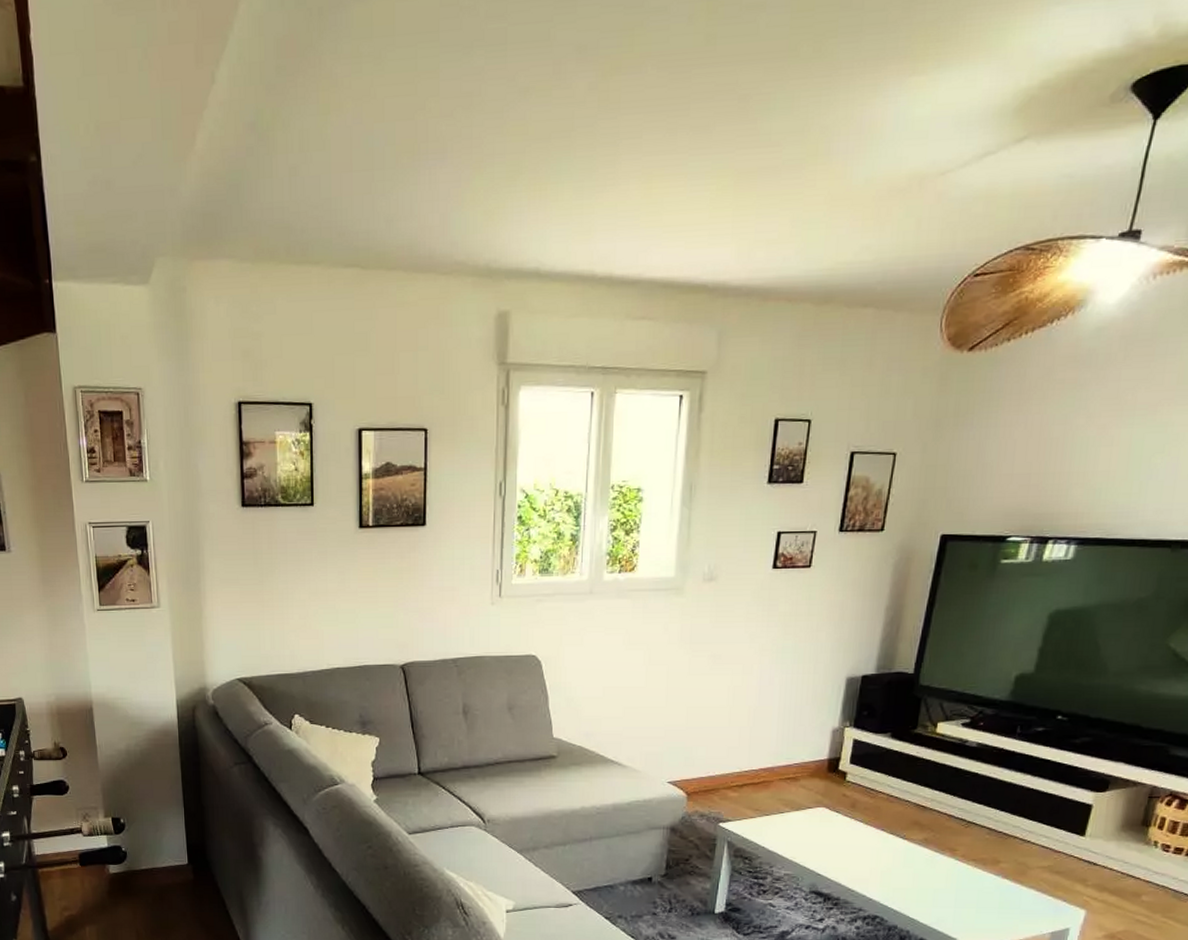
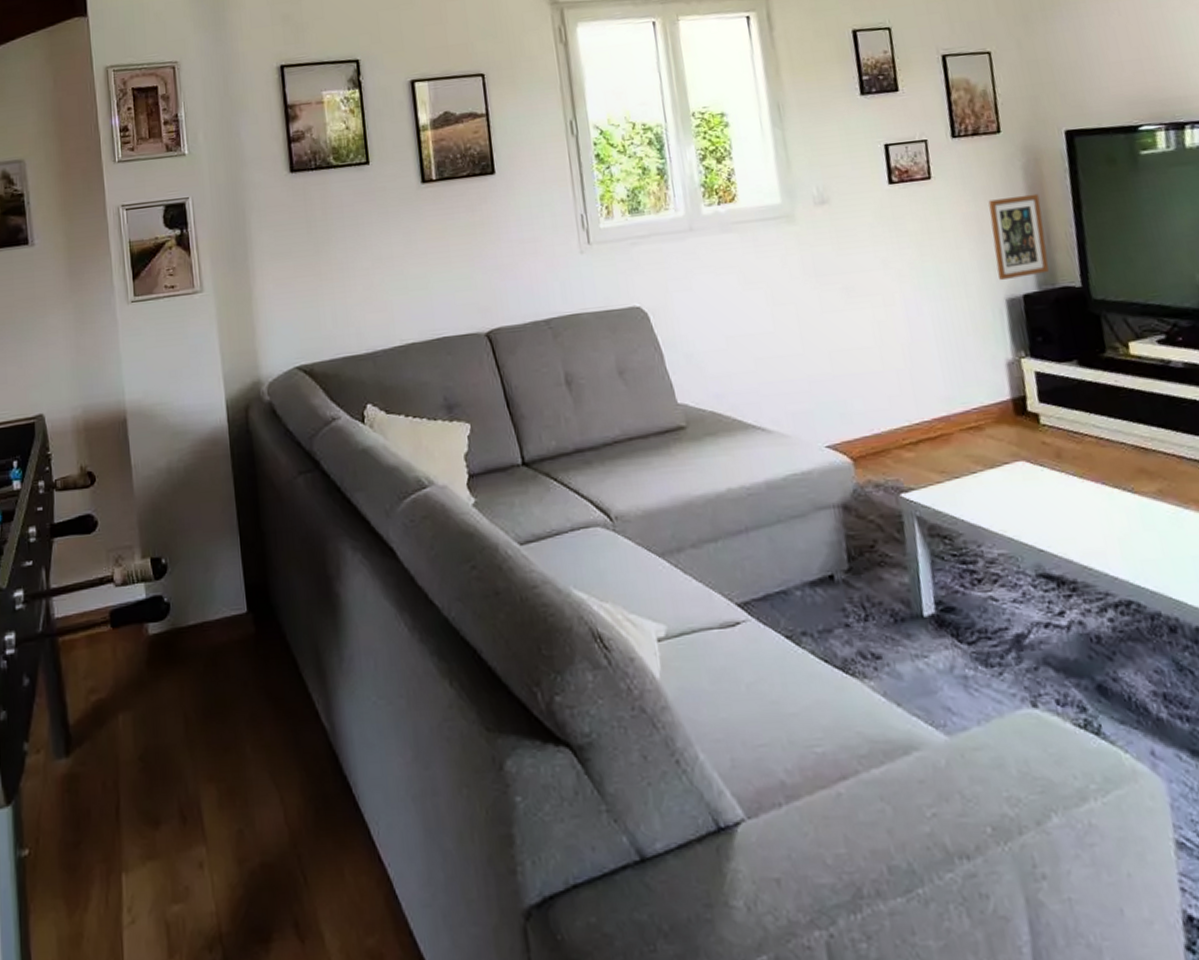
picture frame: none [846,589,901,662] -> present [988,193,1049,281]

